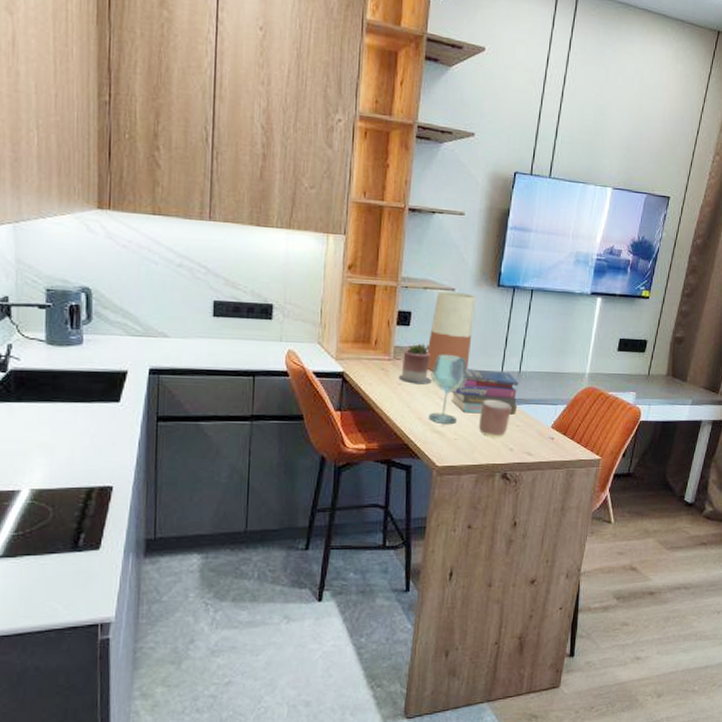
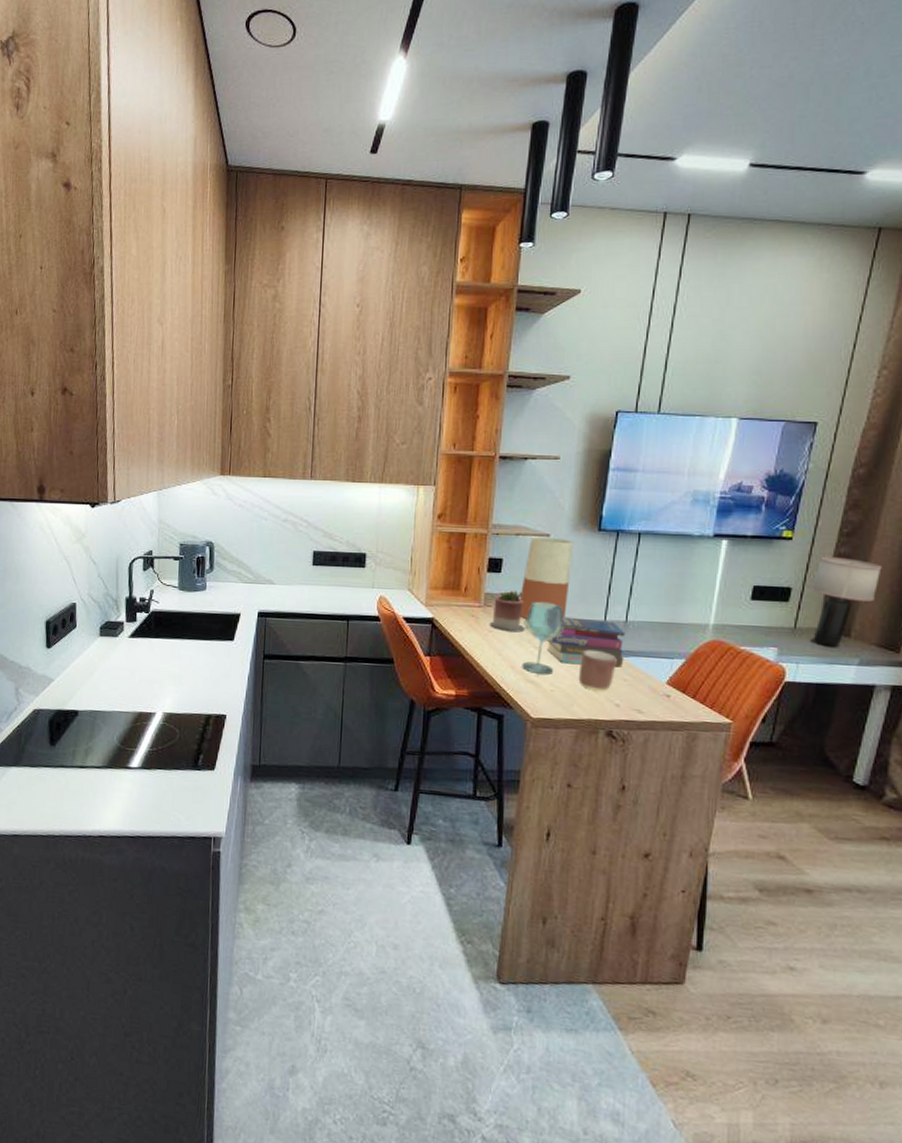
table lamp: none [659,313,710,391] -> present [809,556,882,648]

